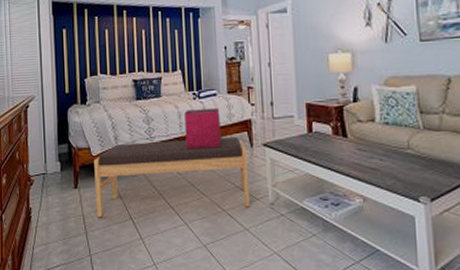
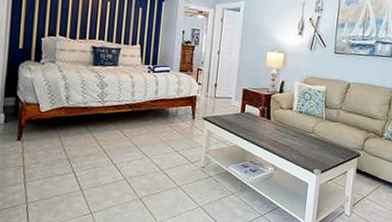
bench: present [94,136,250,218] -> none [37,104,189,170]
storage bin: present [184,107,221,149] -> none [135,81,170,117]

